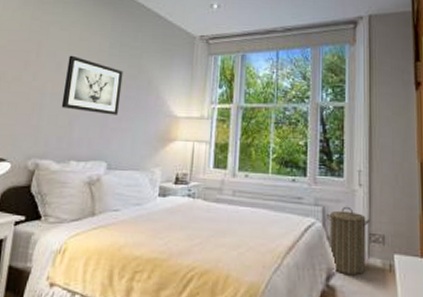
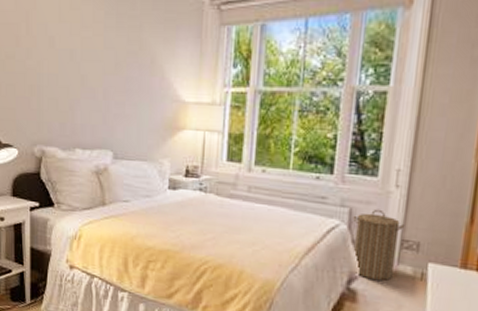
wall art: present [61,55,123,115] -> none [60,28,122,100]

